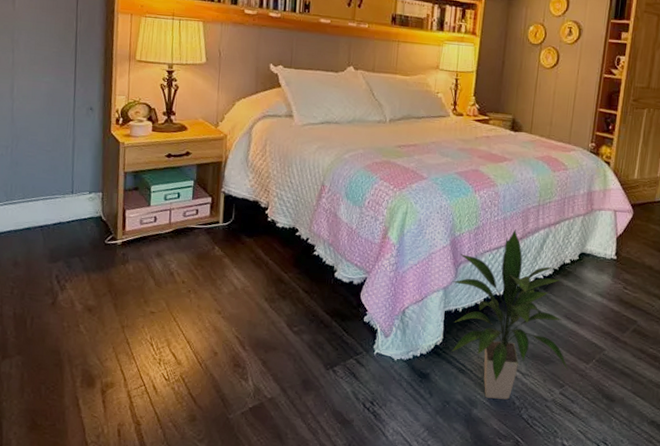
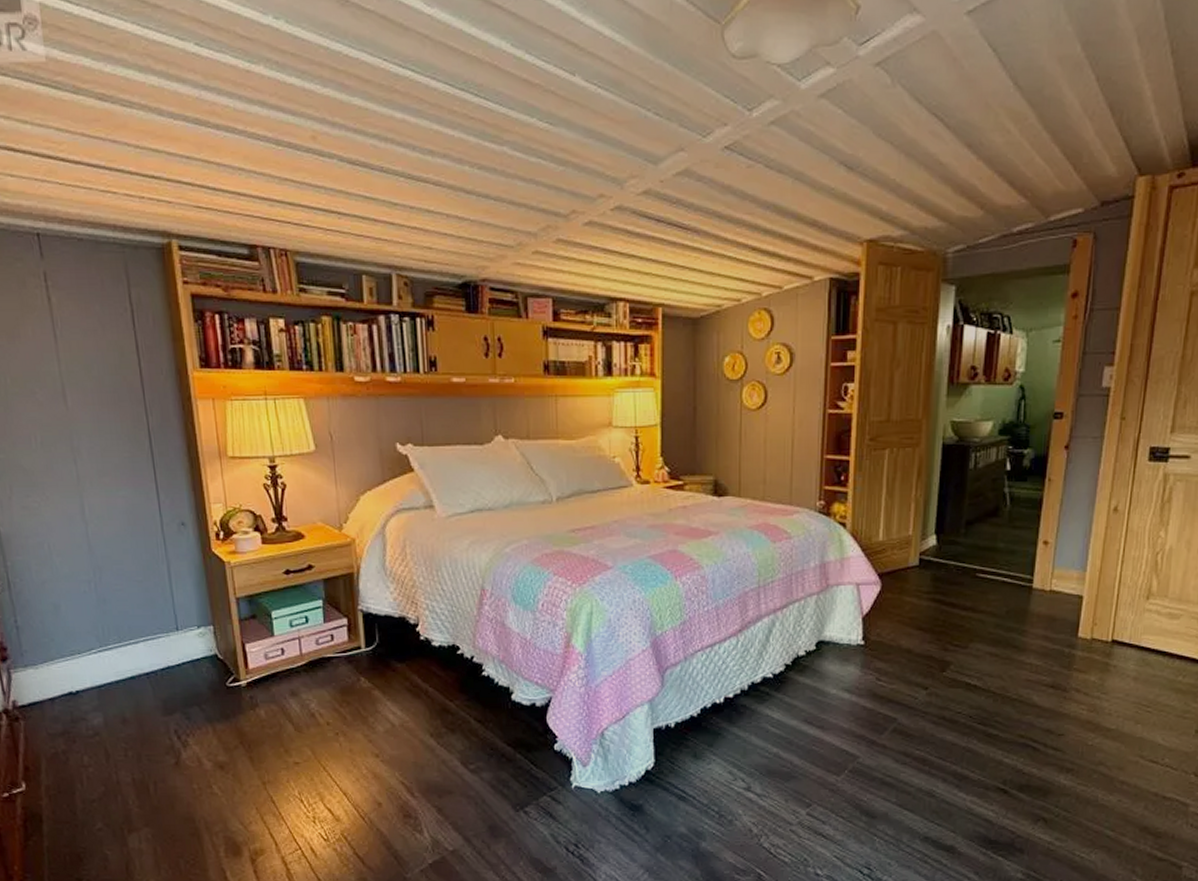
indoor plant: present [451,229,568,400] -> none [659,620,815,827]

